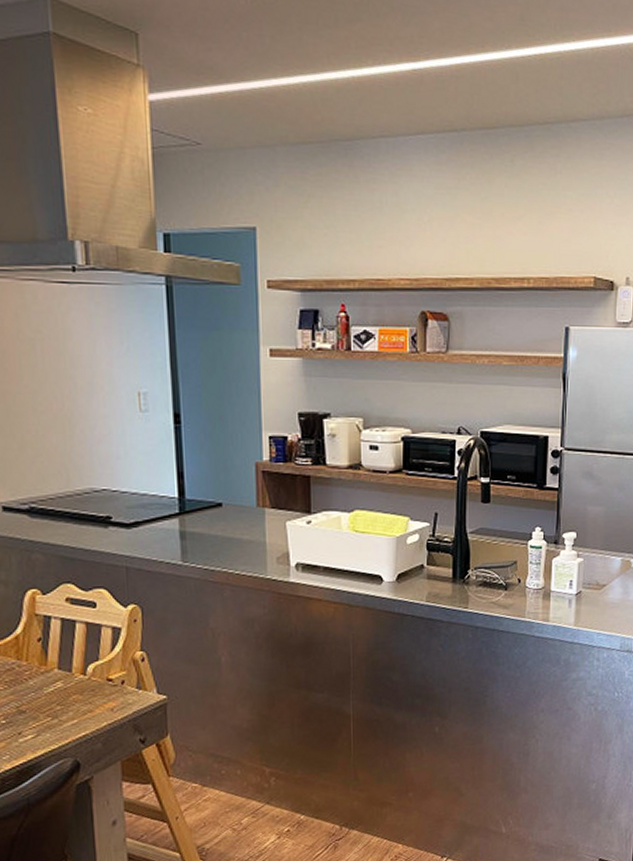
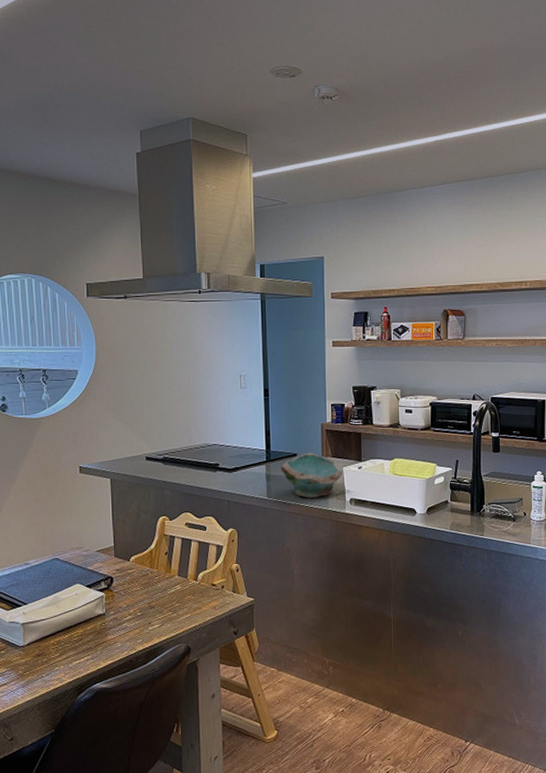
bowl: none [199,502,286,563] -> present [280,452,343,498]

